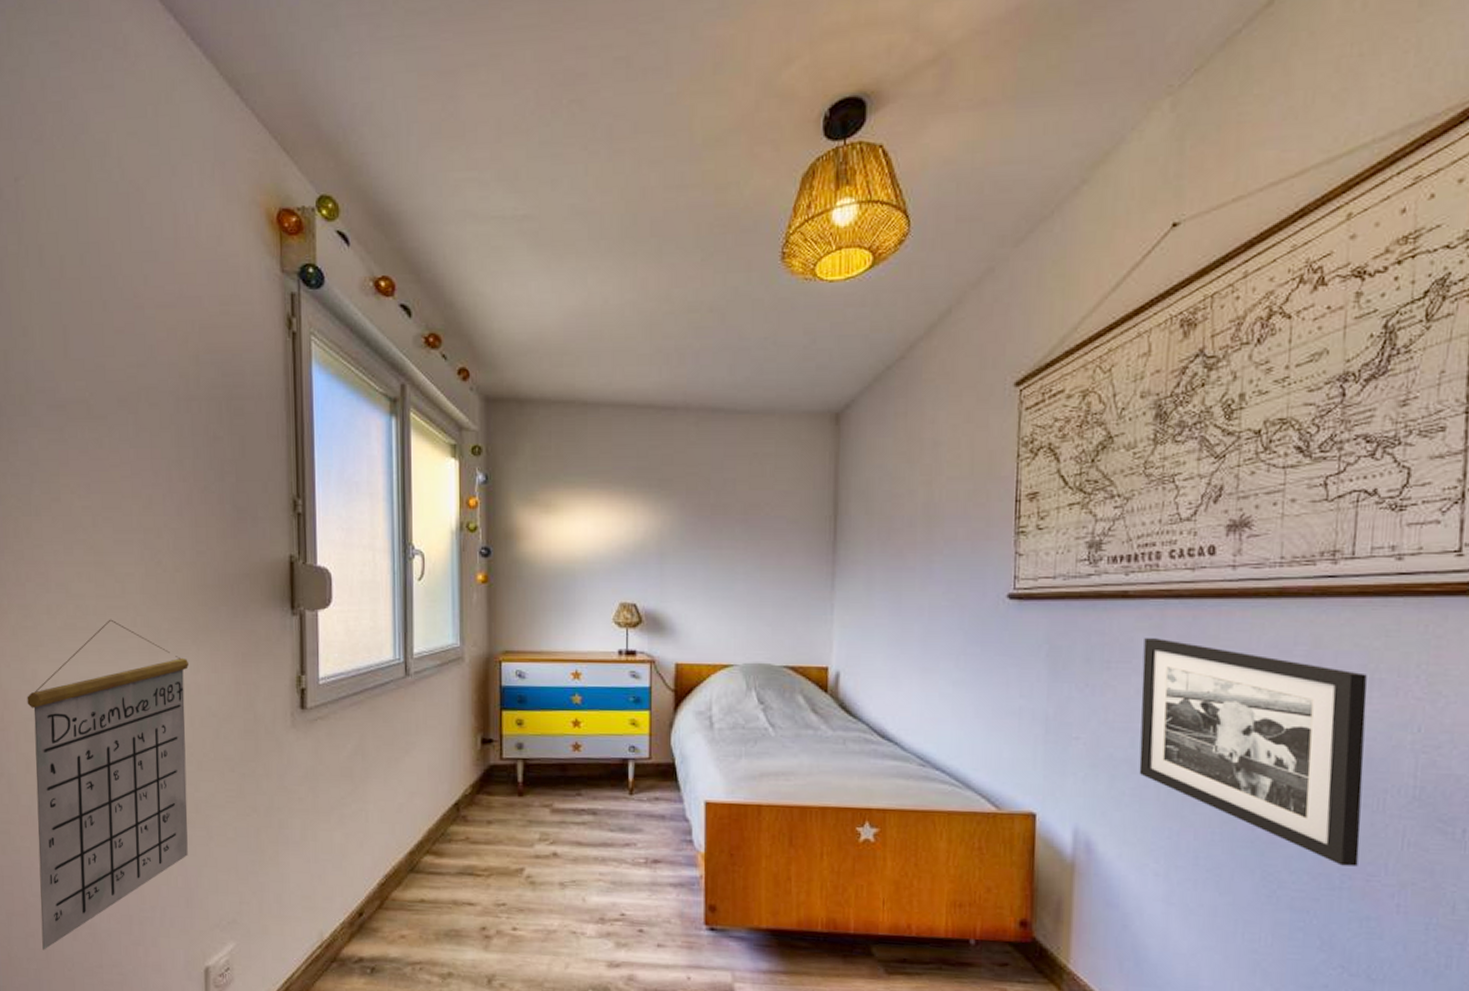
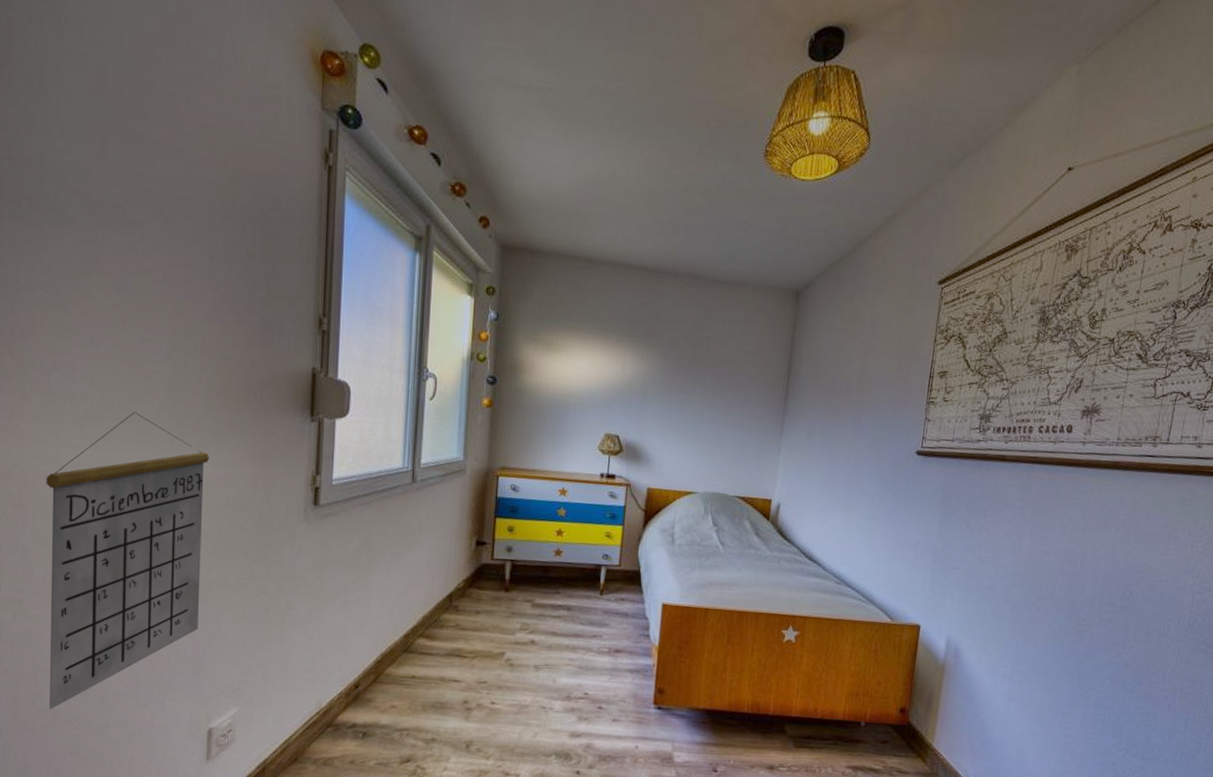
picture frame: present [1139,638,1368,867] -> none [999,493,1167,675]

